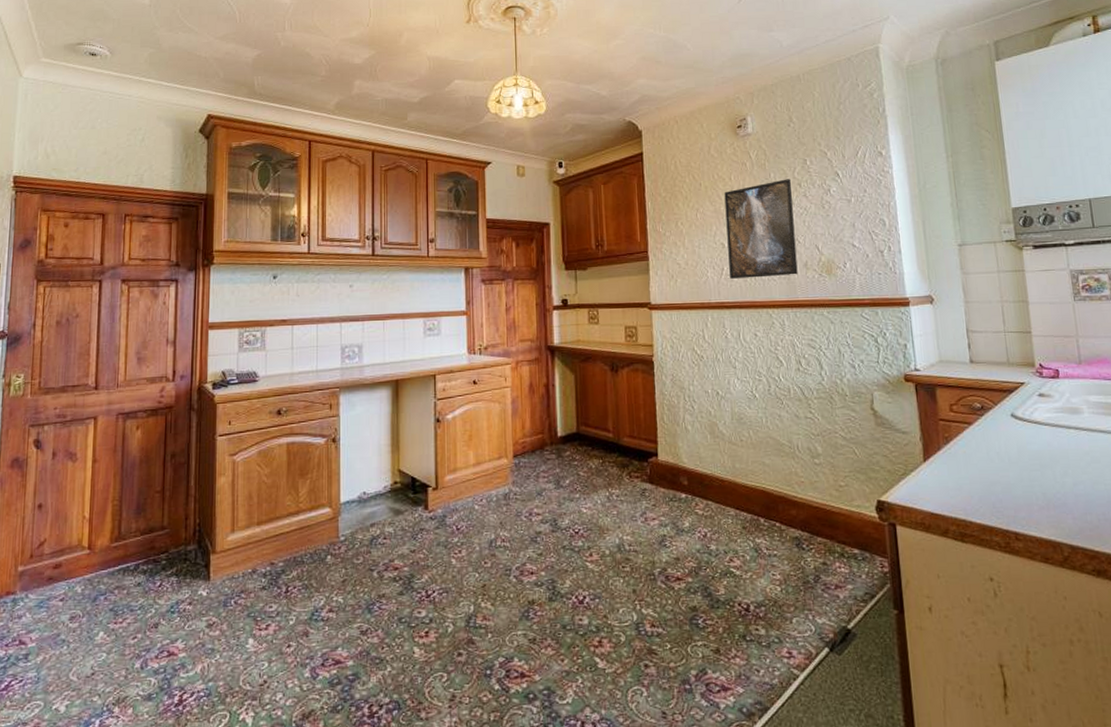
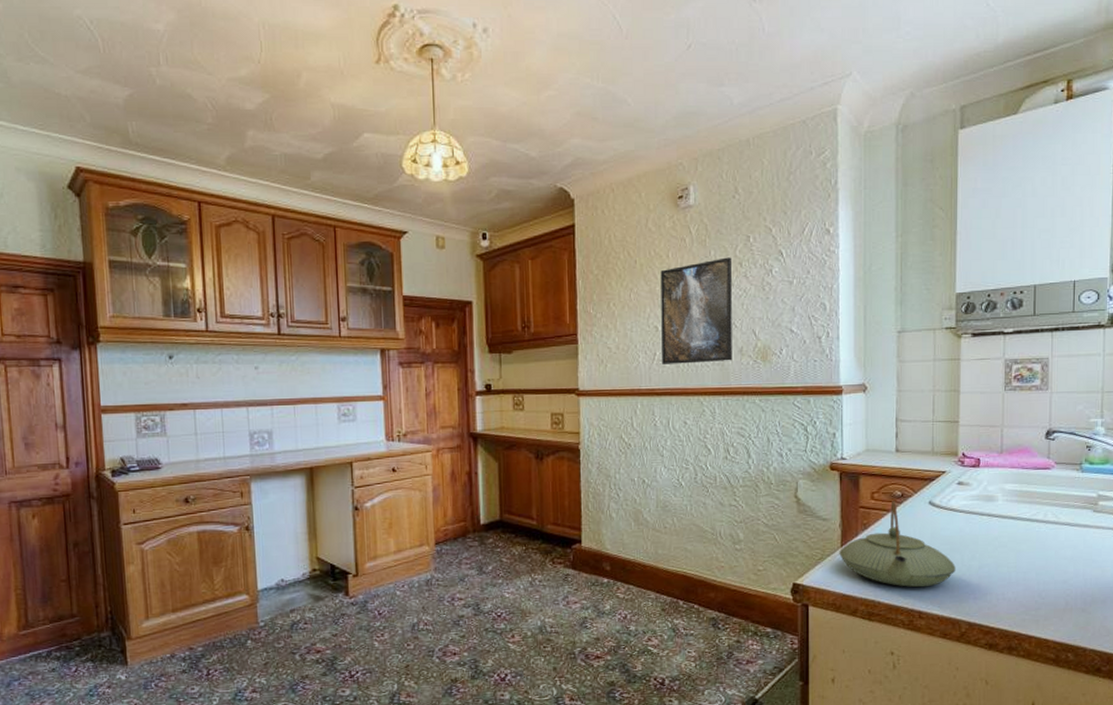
teapot: none [922,413,1049,506] -> present [839,501,956,588]

